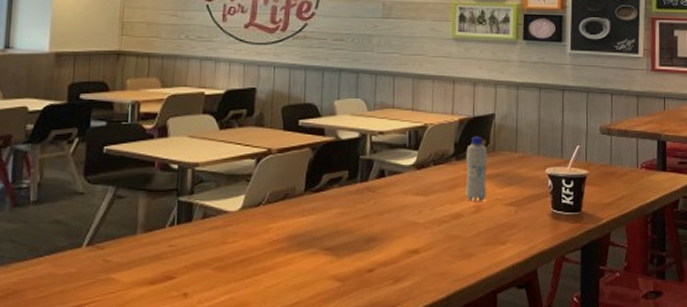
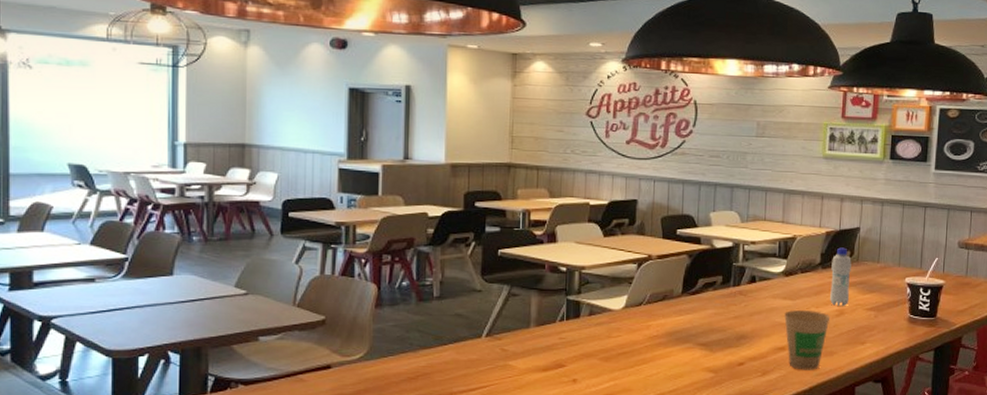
paper cup: none [417,207,467,276] -> present [784,310,831,370]

